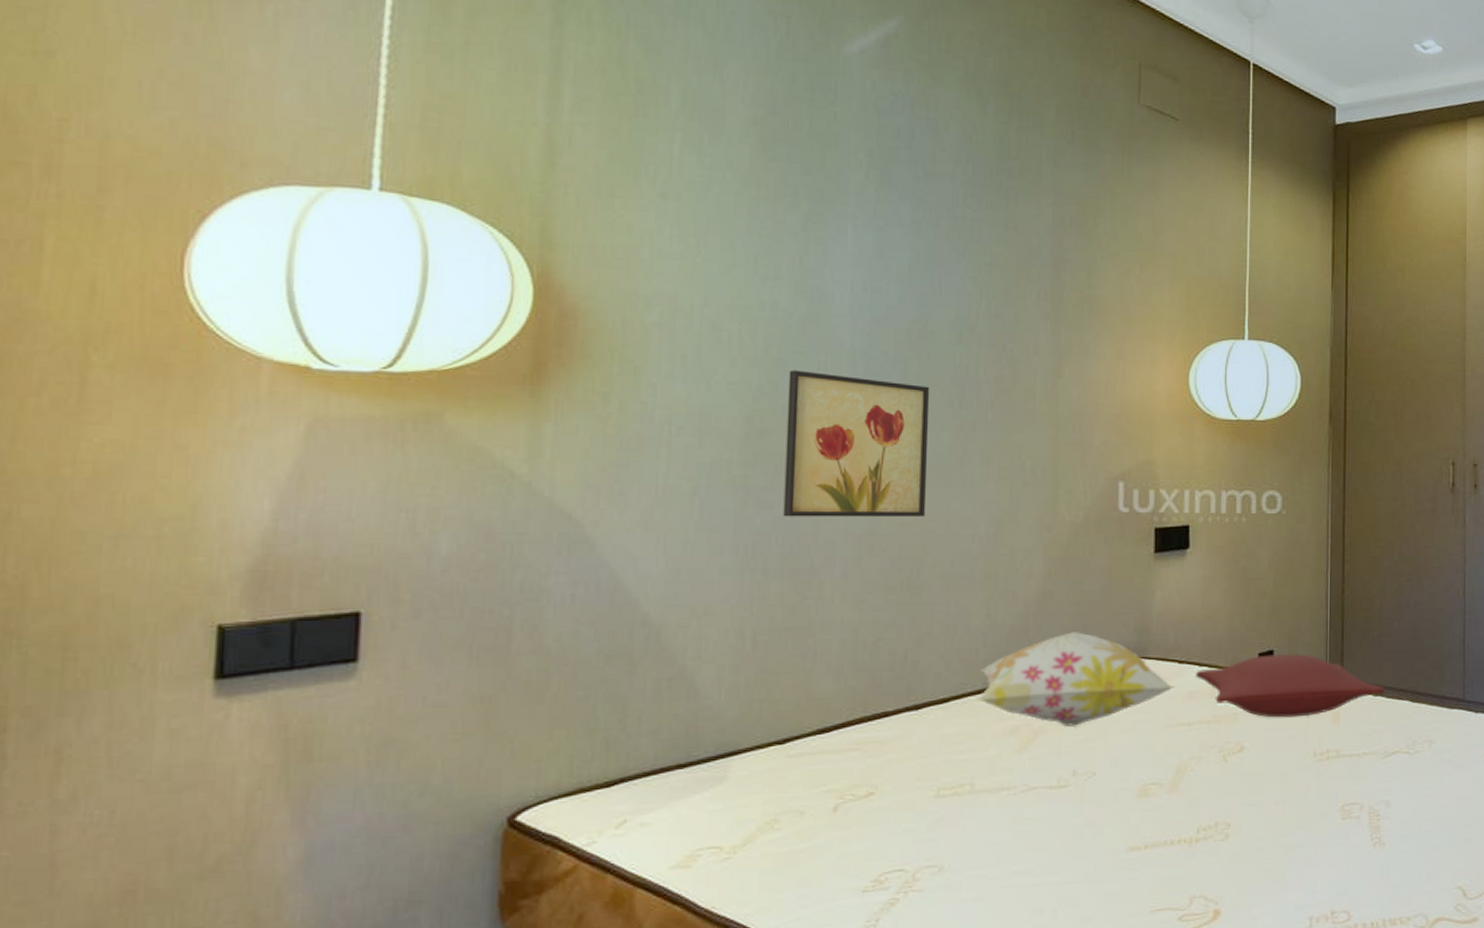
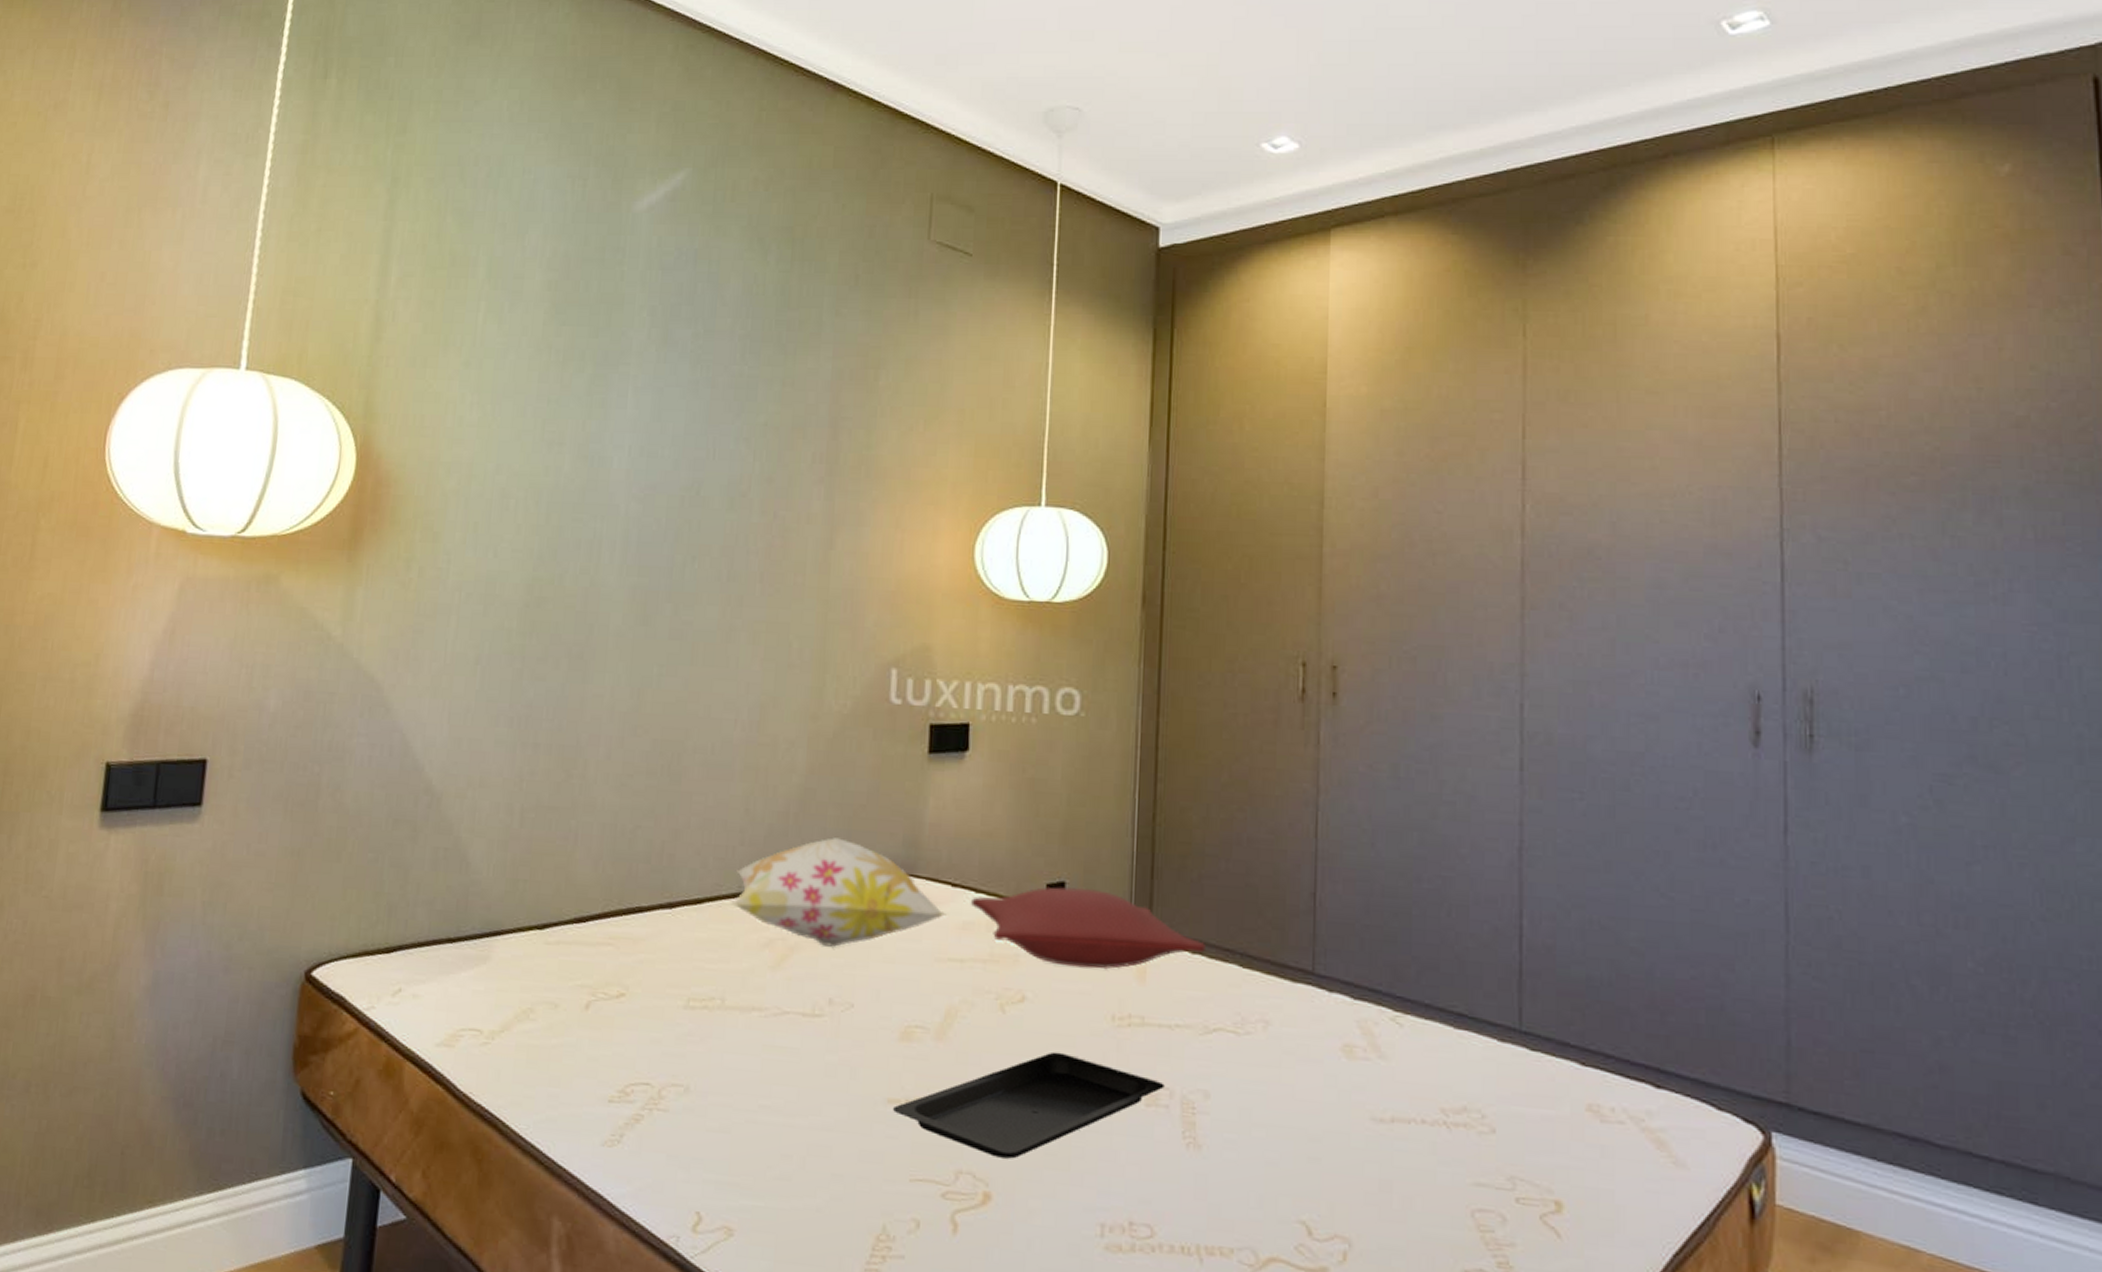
wall art: present [783,370,930,518] -> none [554,538,700,697]
serving tray: none [1134,787,1356,880] -> present [893,1051,1165,1159]

